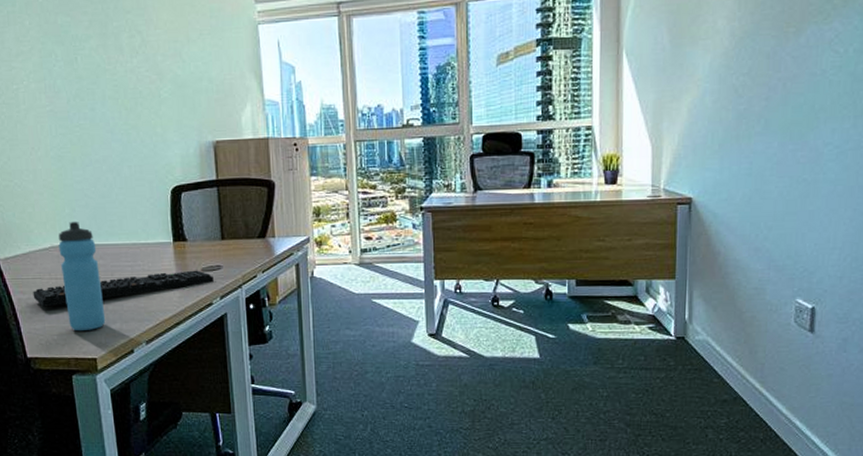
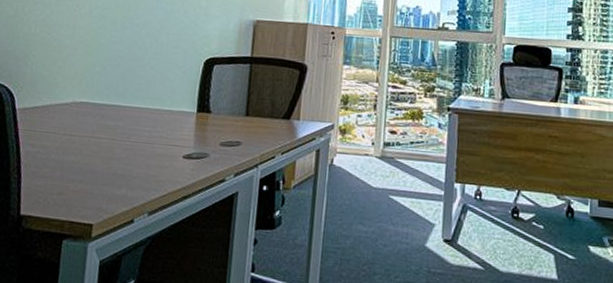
keyboard: present [33,270,214,307] -> none [42,141,231,164]
water bottle: present [58,222,106,332] -> none [72,80,119,194]

